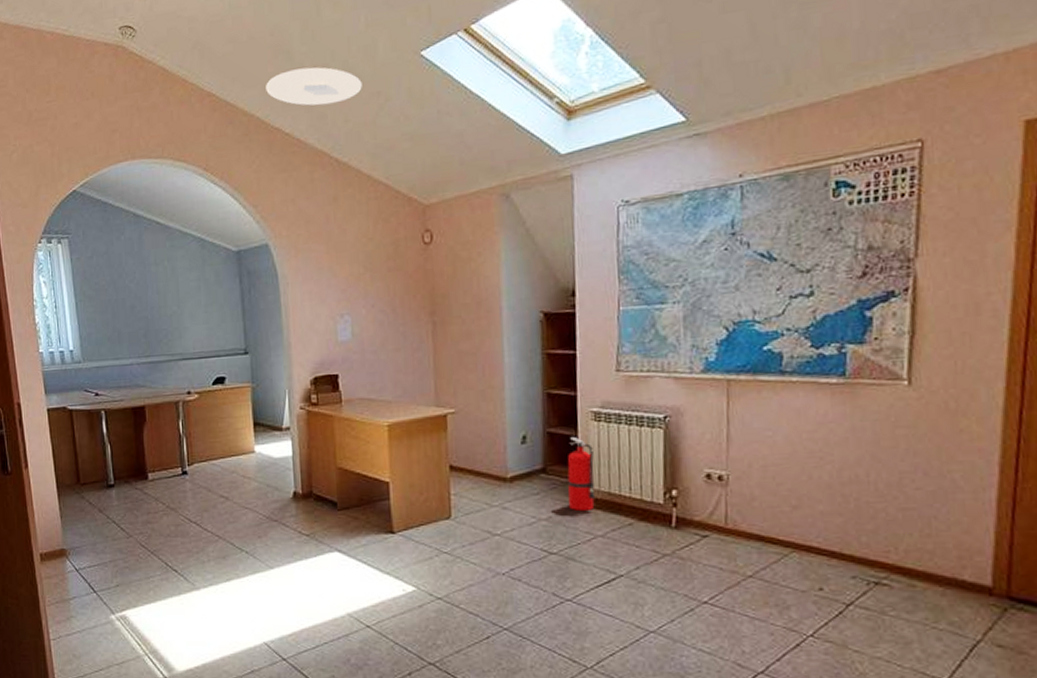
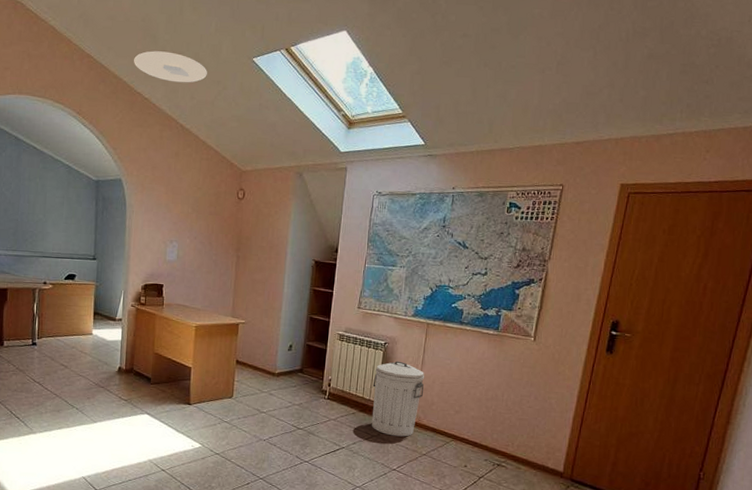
fire extinguisher: present [567,437,596,512] -> none [314,350,336,402]
trash can: none [654,440,735,553] -> present [371,361,424,437]

